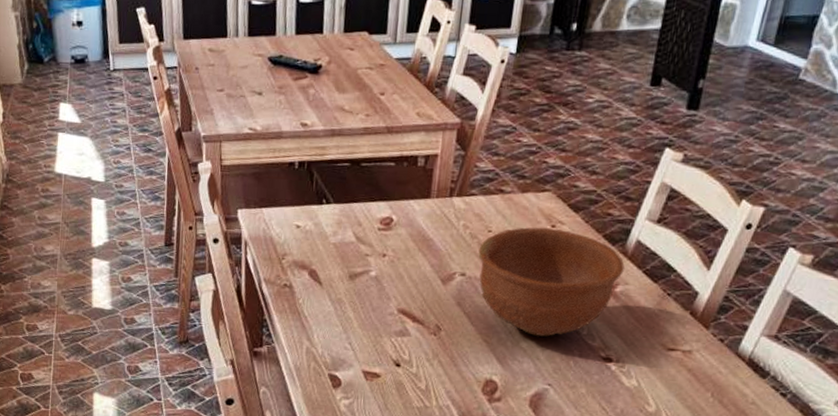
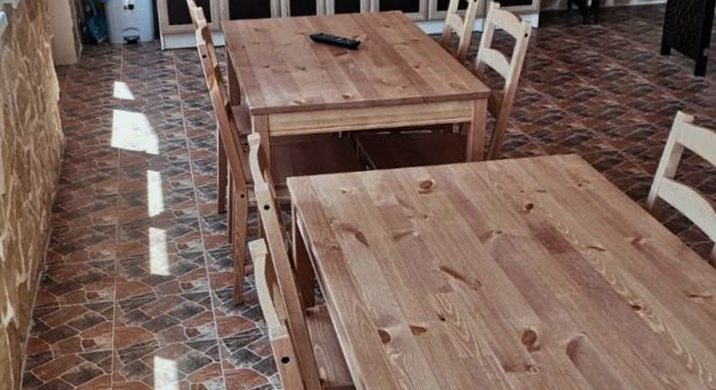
bowl: present [478,227,625,337] -> none [512,186,647,288]

